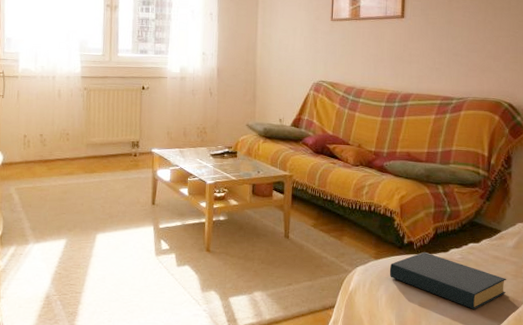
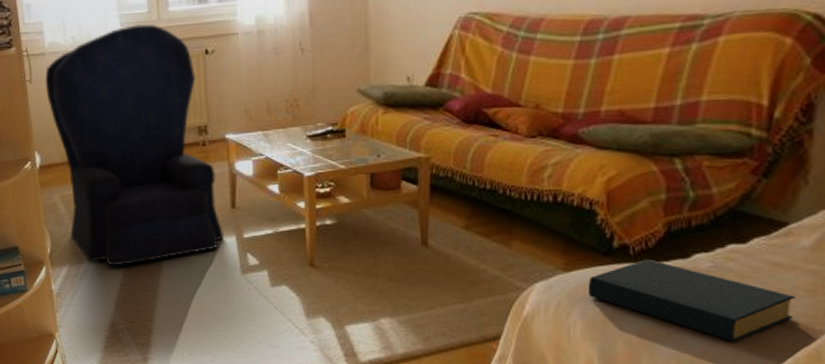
armchair: none [15,63,144,248] -> present [45,24,223,266]

